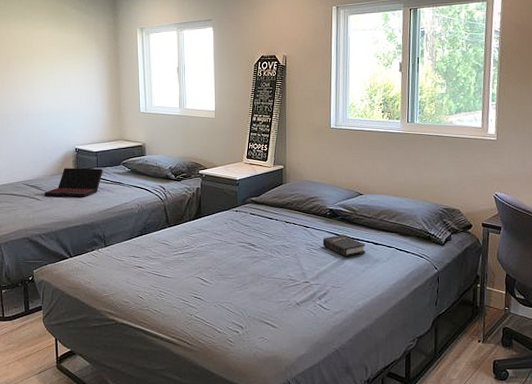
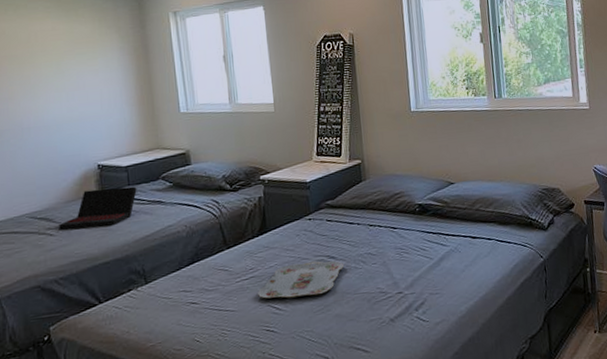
serving tray: none [190,246,262,275] -> present [258,261,345,299]
hardback book: present [322,234,366,257] -> none [413,231,464,258]

